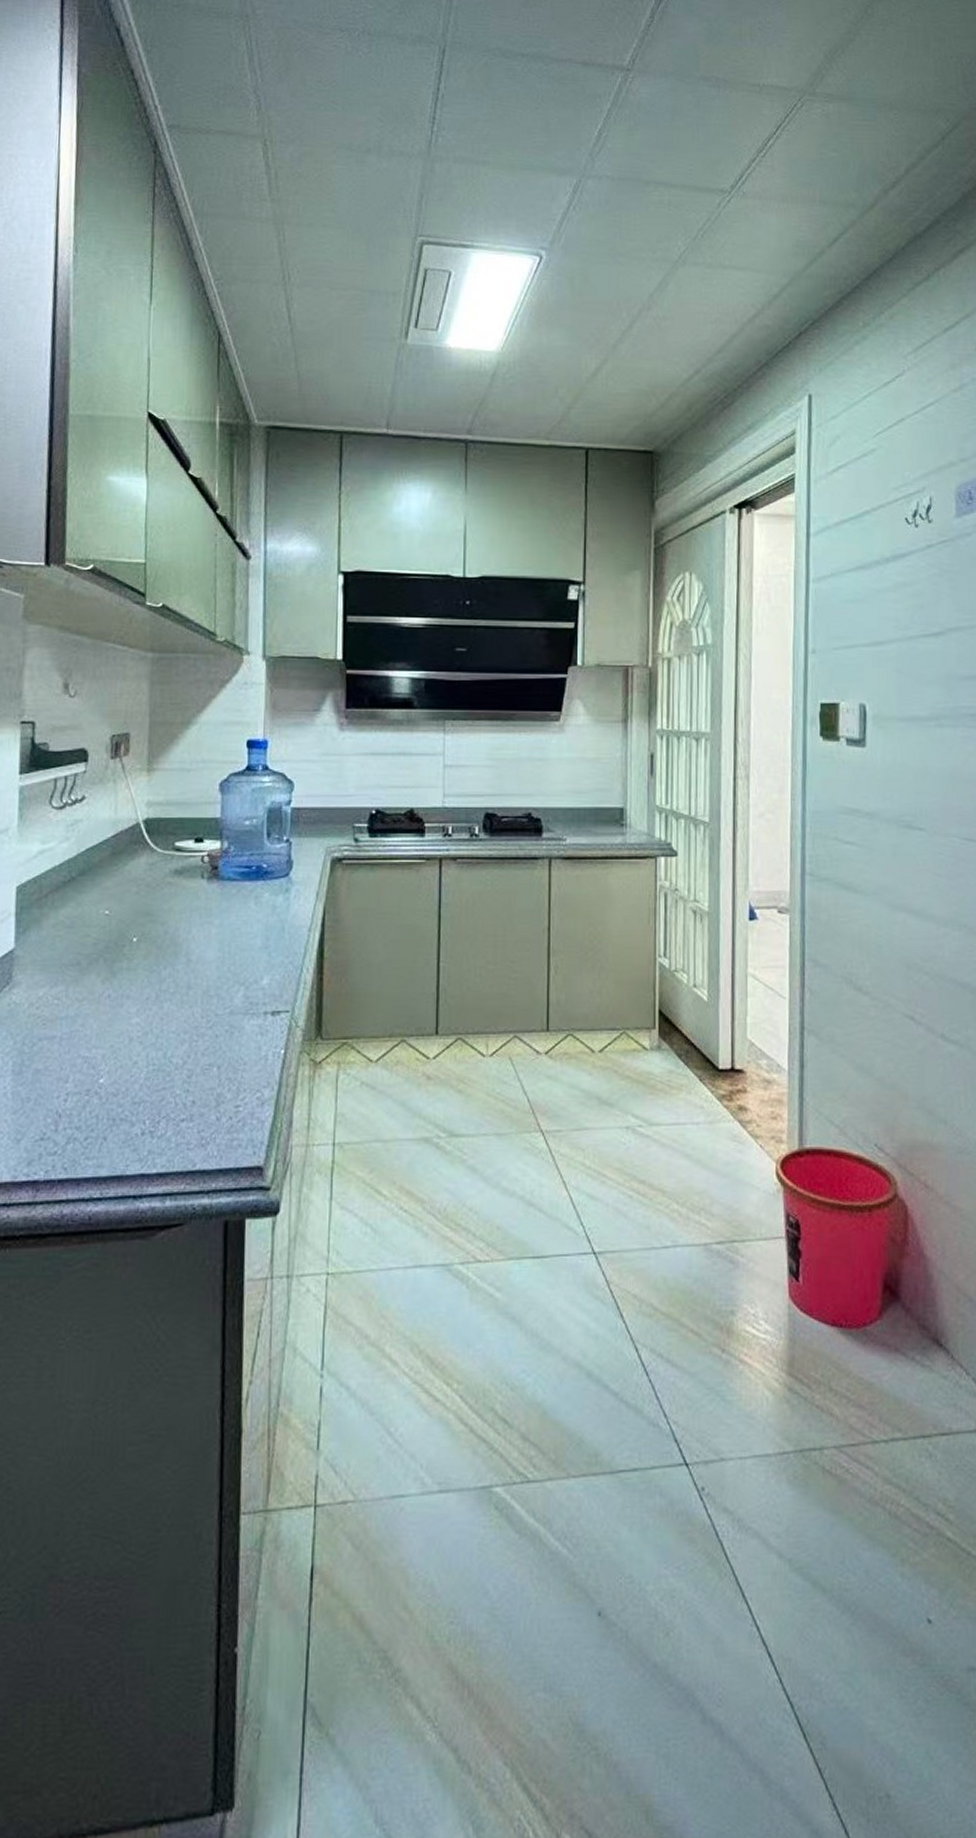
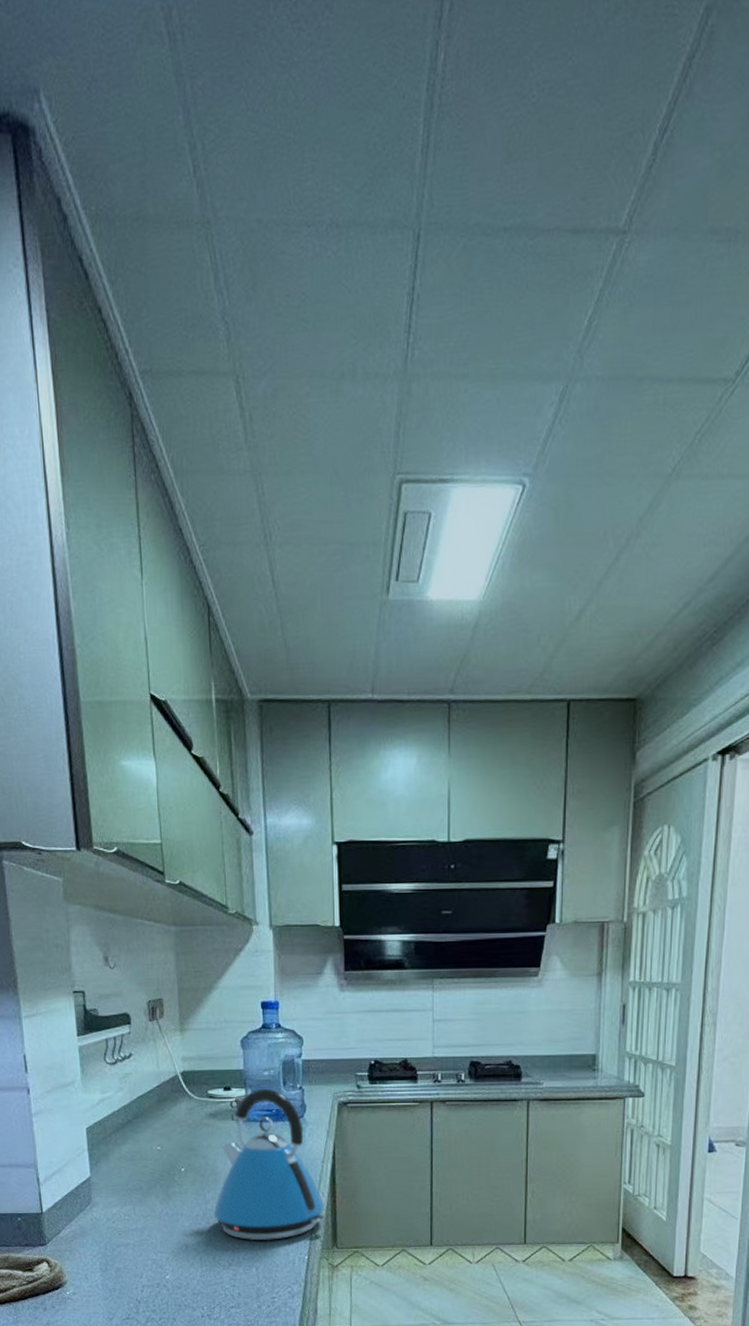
kettle: none [169,840,308,1031] -> present [213,1088,325,1241]

